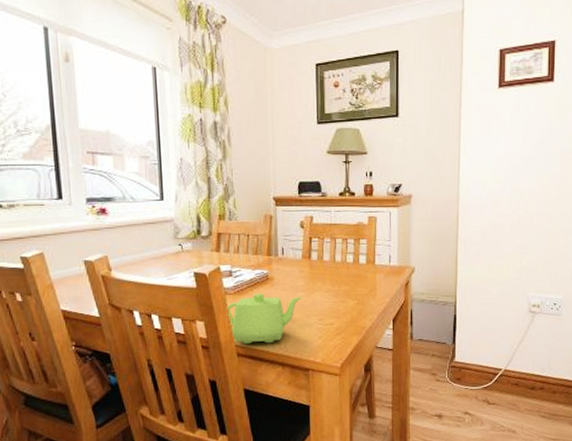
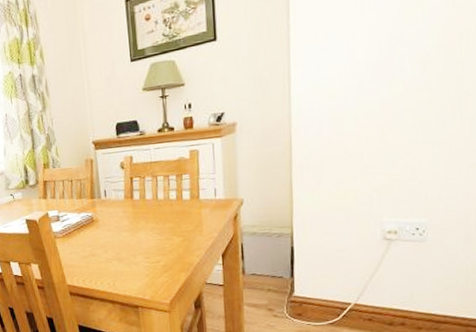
teapot: present [226,293,302,344] -> none [56,235,127,283]

